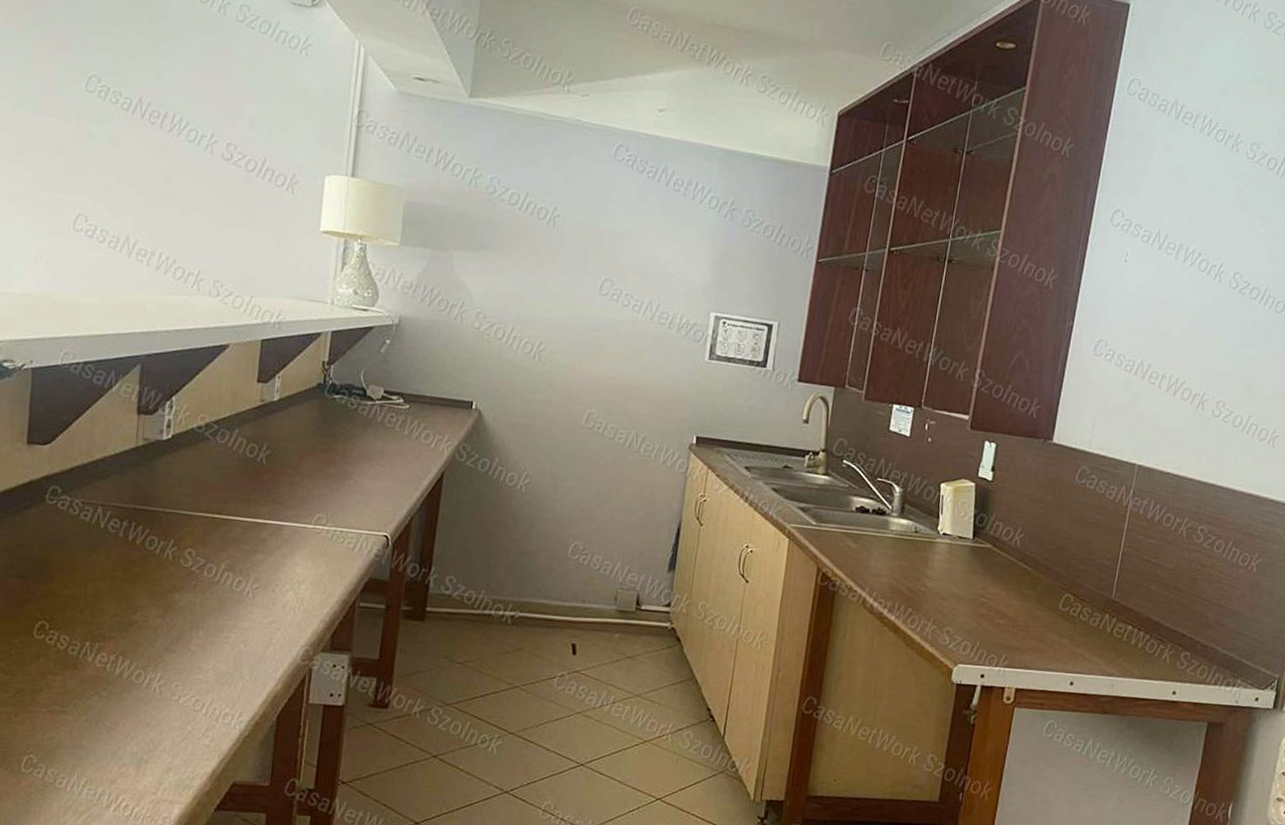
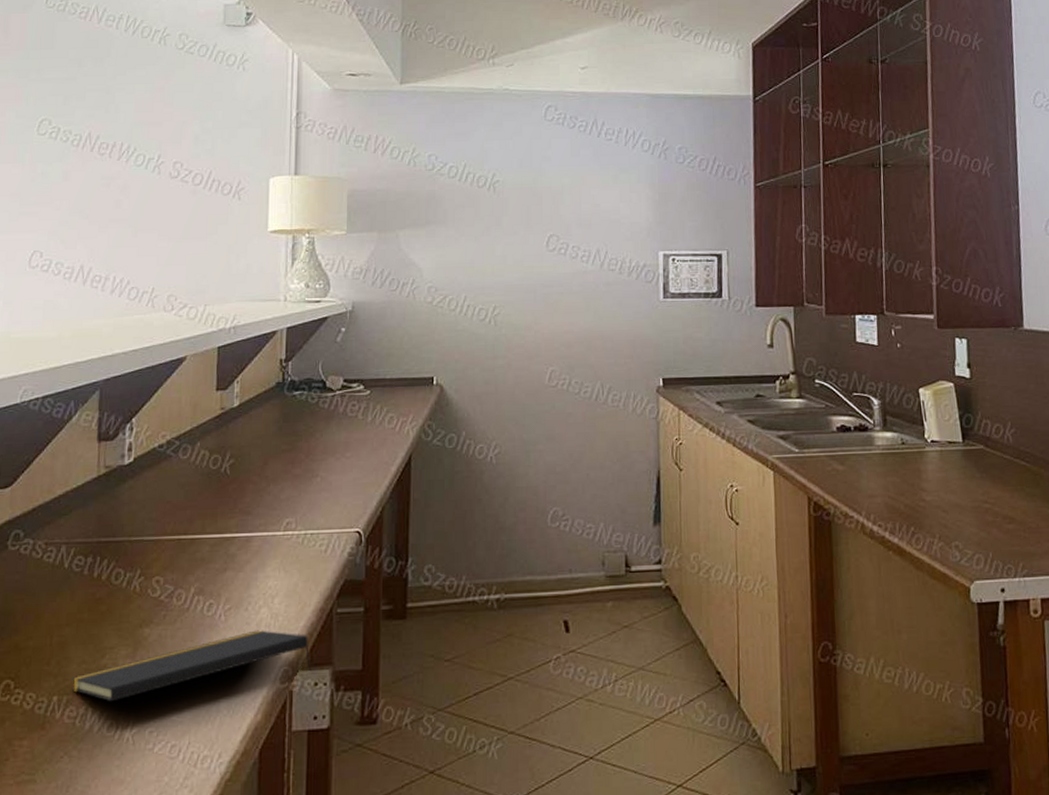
notepad: none [103,610,332,655] -> present [71,630,312,702]

